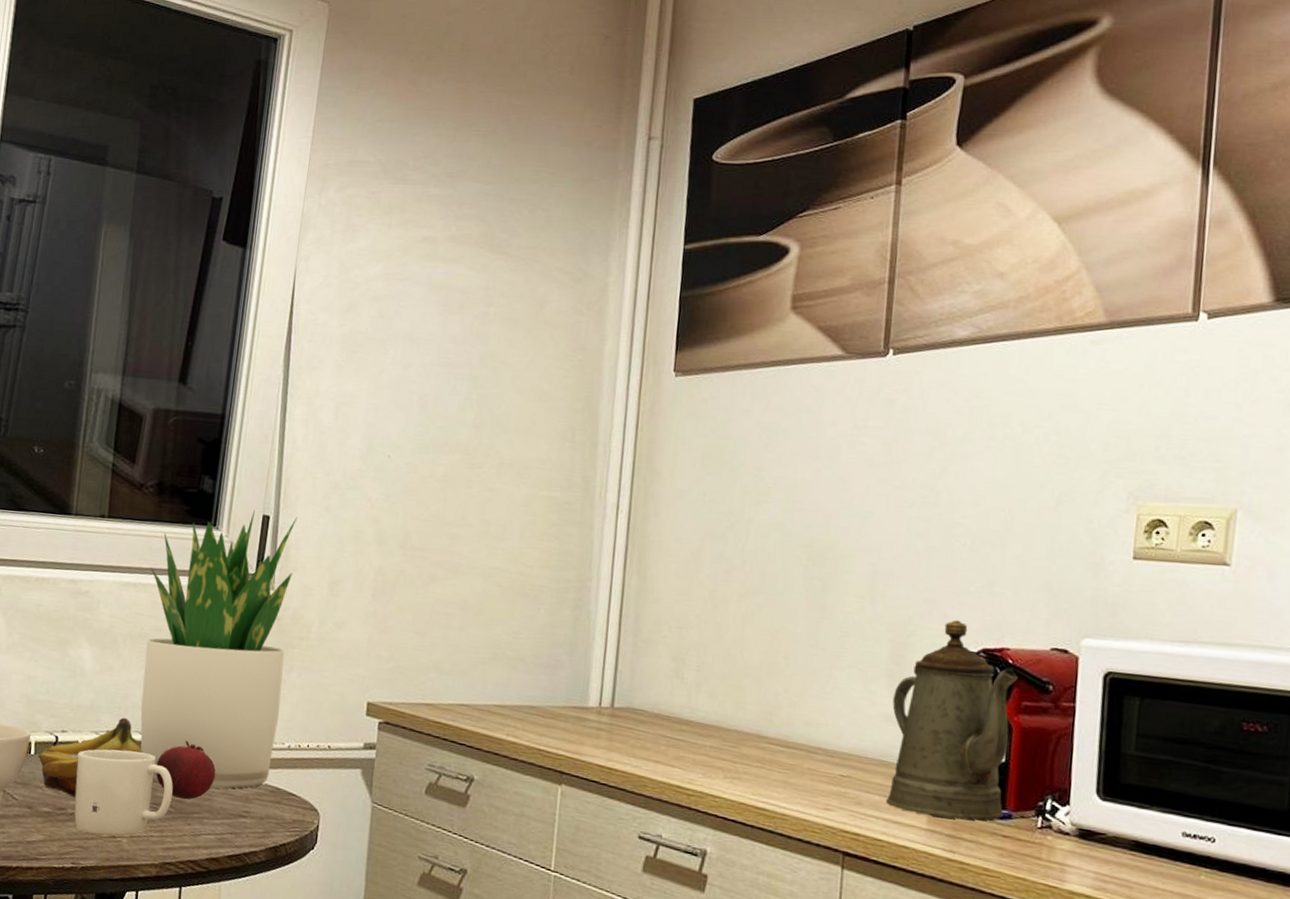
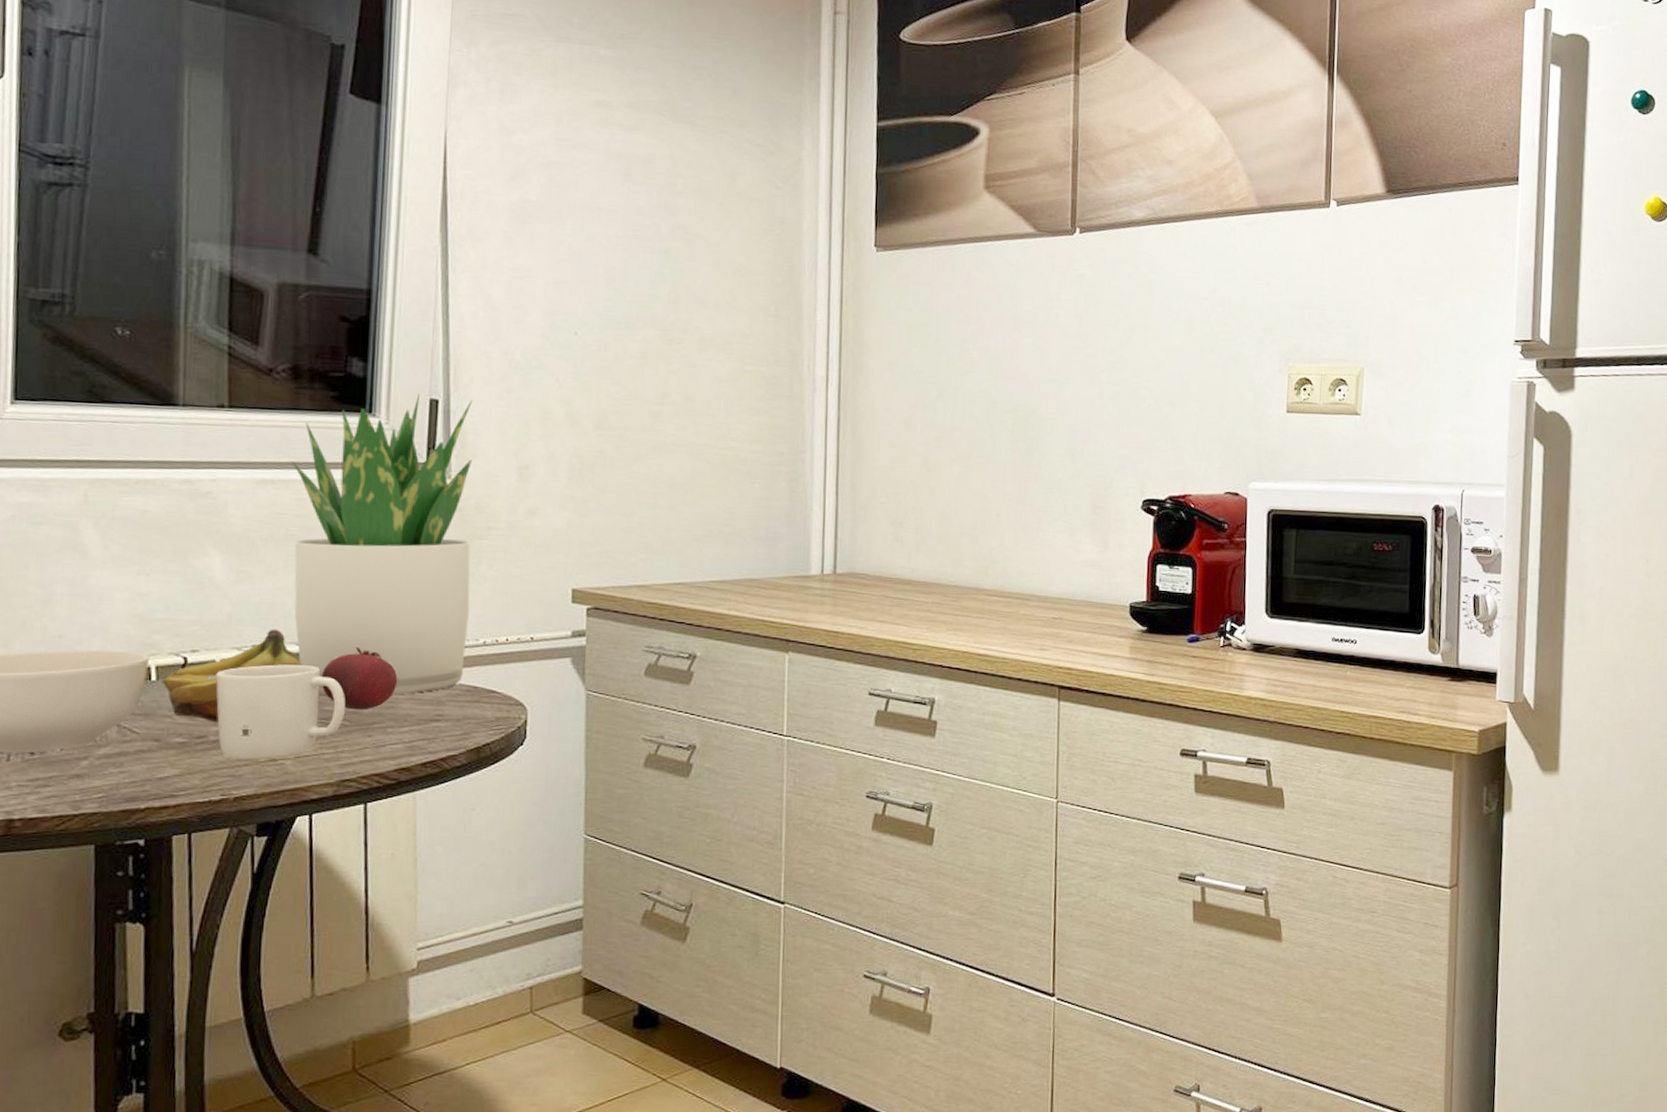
coffee pot: present [885,620,1018,821] -> none [1093,472,1199,646]

